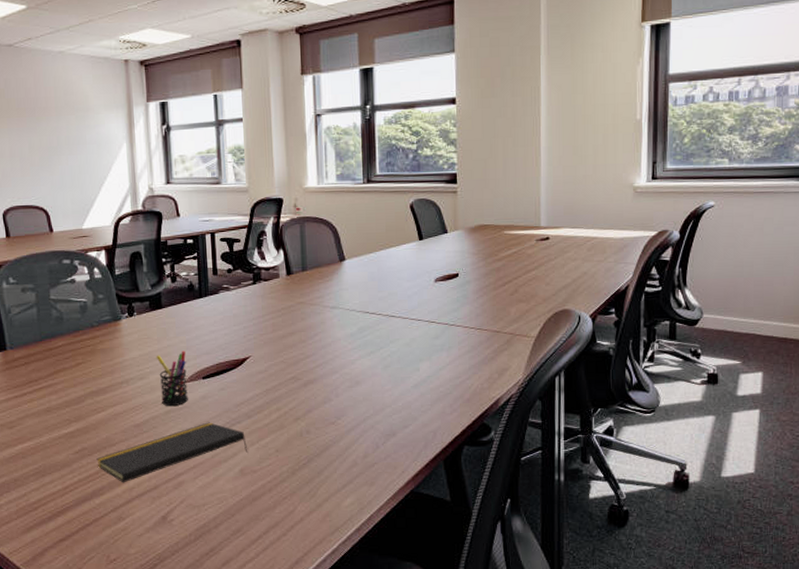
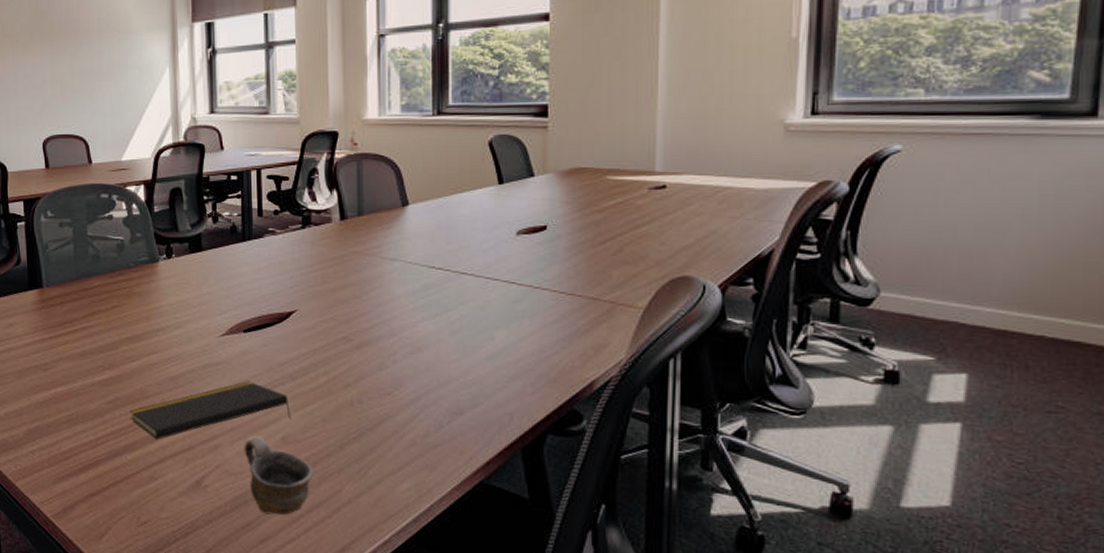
pen holder: present [156,351,188,407] -> none [194,299,227,361]
cup: none [206,471,269,539] -> present [244,437,313,516]

